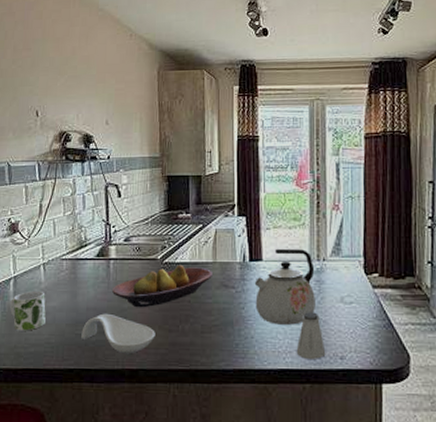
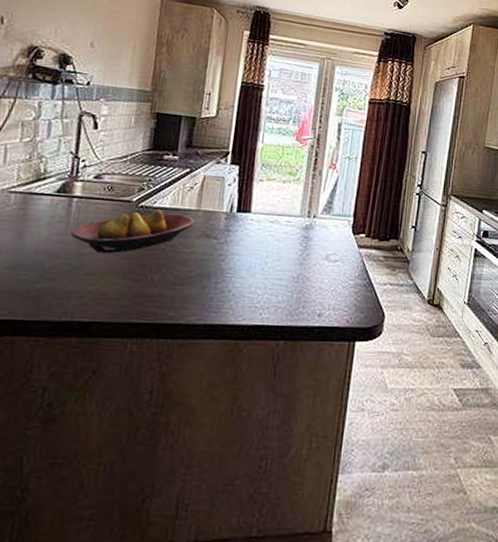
spoon rest: present [81,313,155,354] -> none [22,257,118,305]
kettle: present [254,249,315,325] -> none [237,202,304,280]
saltshaker: present [296,312,326,361] -> none [274,268,305,317]

